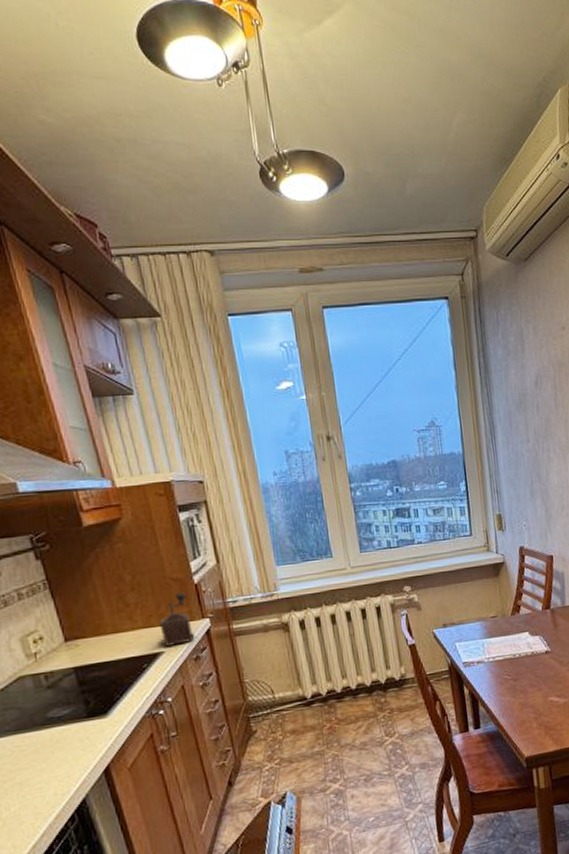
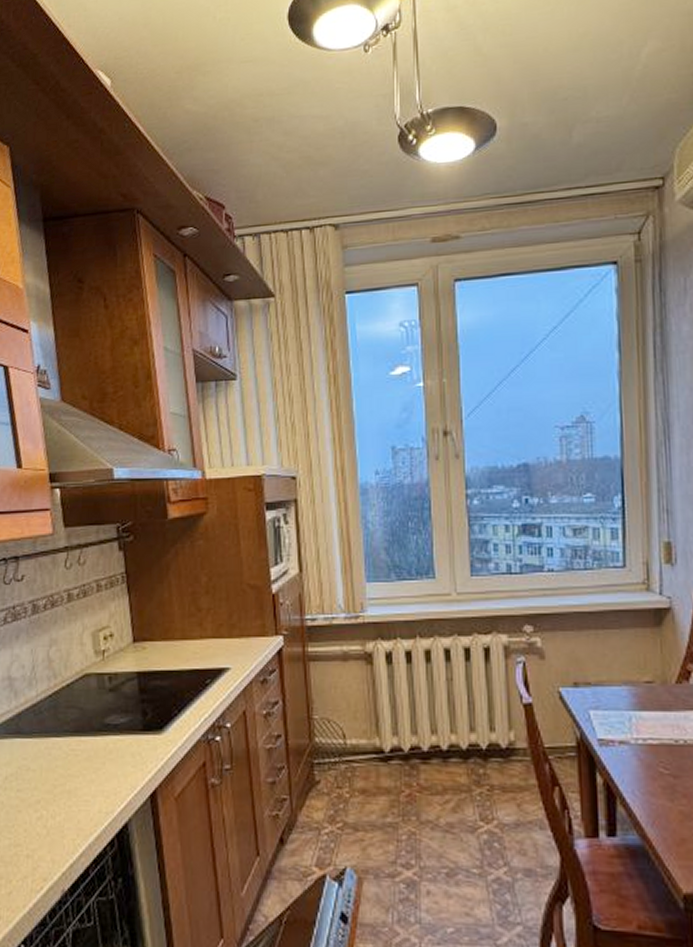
pepper mill: present [159,592,195,647] -> none [229,602,265,663]

